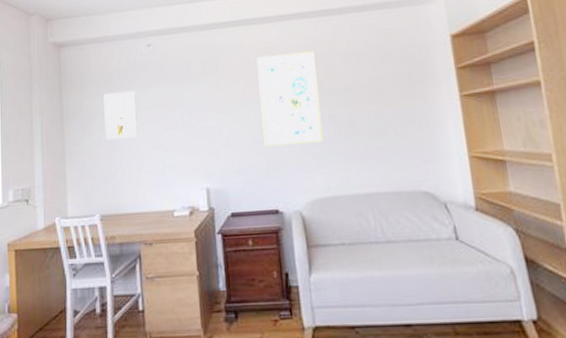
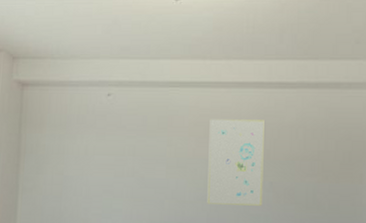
wall art: present [103,91,138,140] -> none [58,135,92,180]

